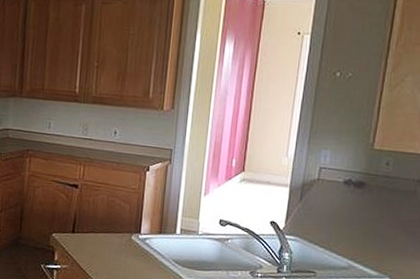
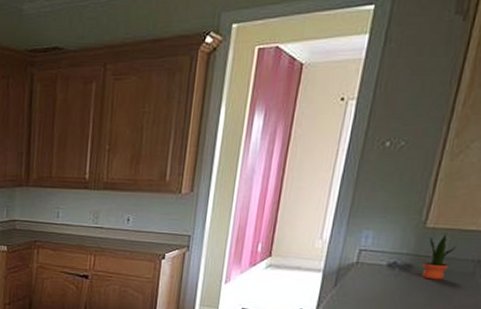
potted plant: none [373,155,399,197] -> present [421,234,455,280]

